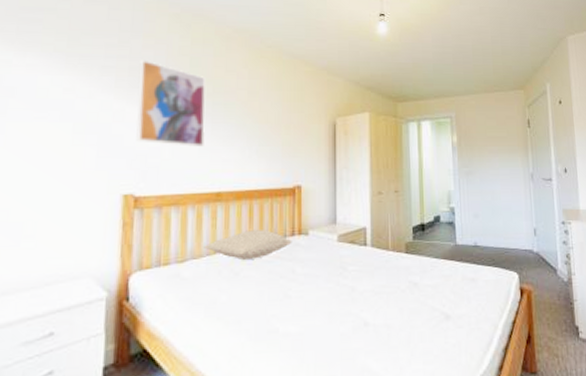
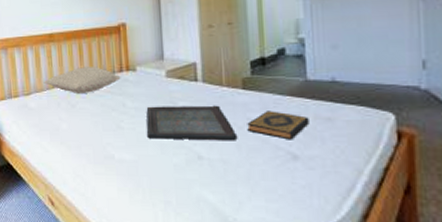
serving tray: none [314,269,401,307] -> present [146,105,238,141]
hardback book: none [409,273,458,301] -> present [247,111,309,140]

